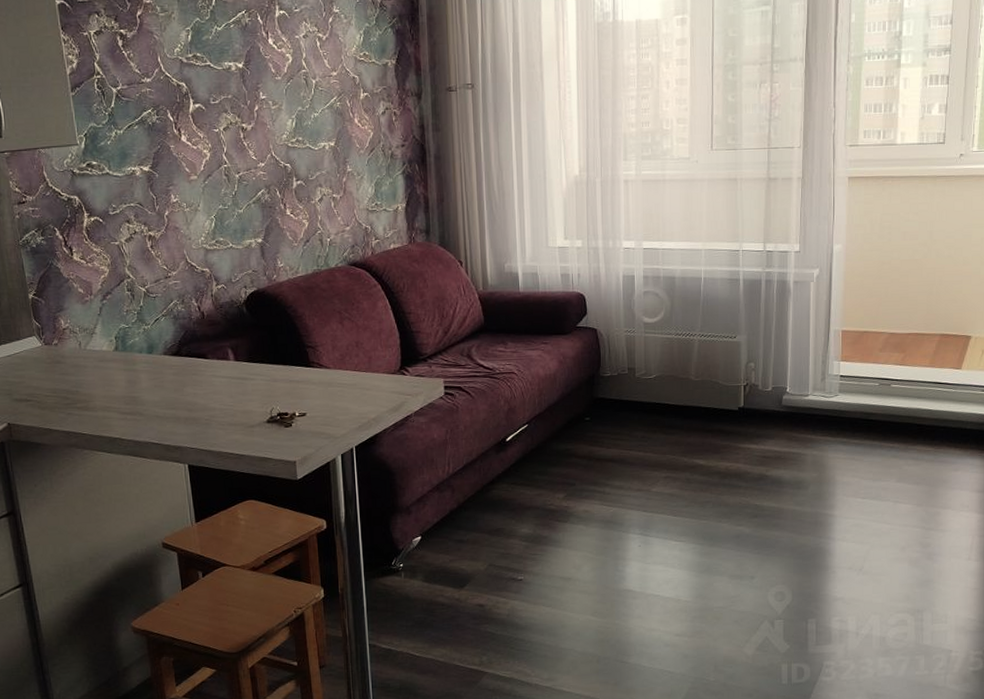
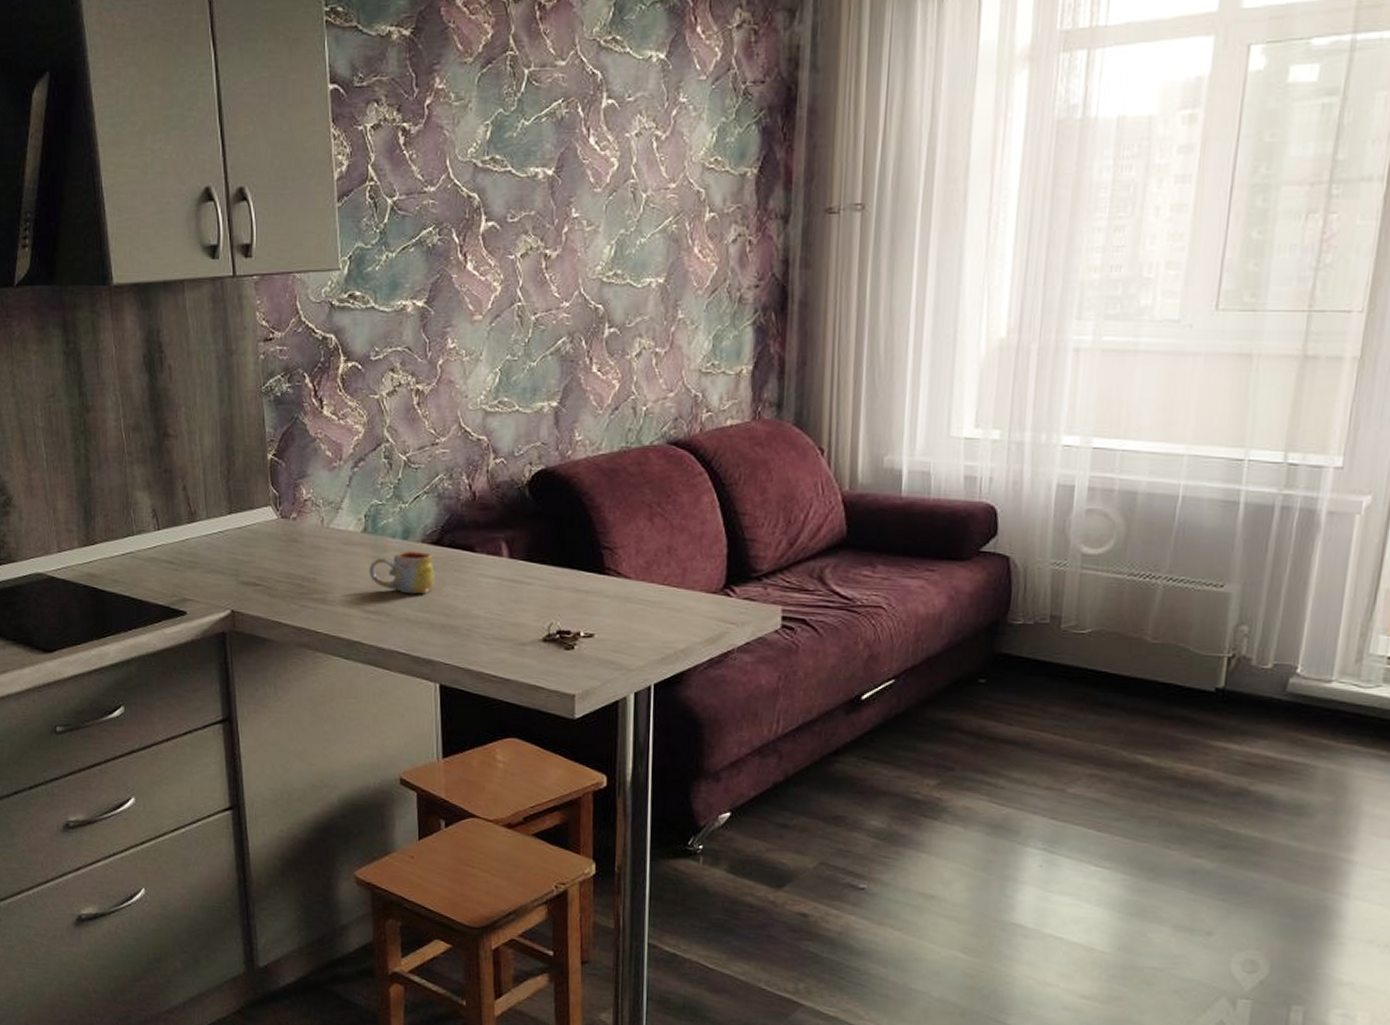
mug: none [122,362,177,396] -> present [368,552,435,595]

